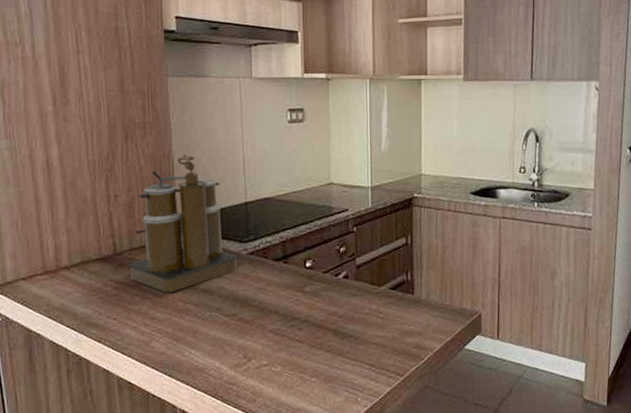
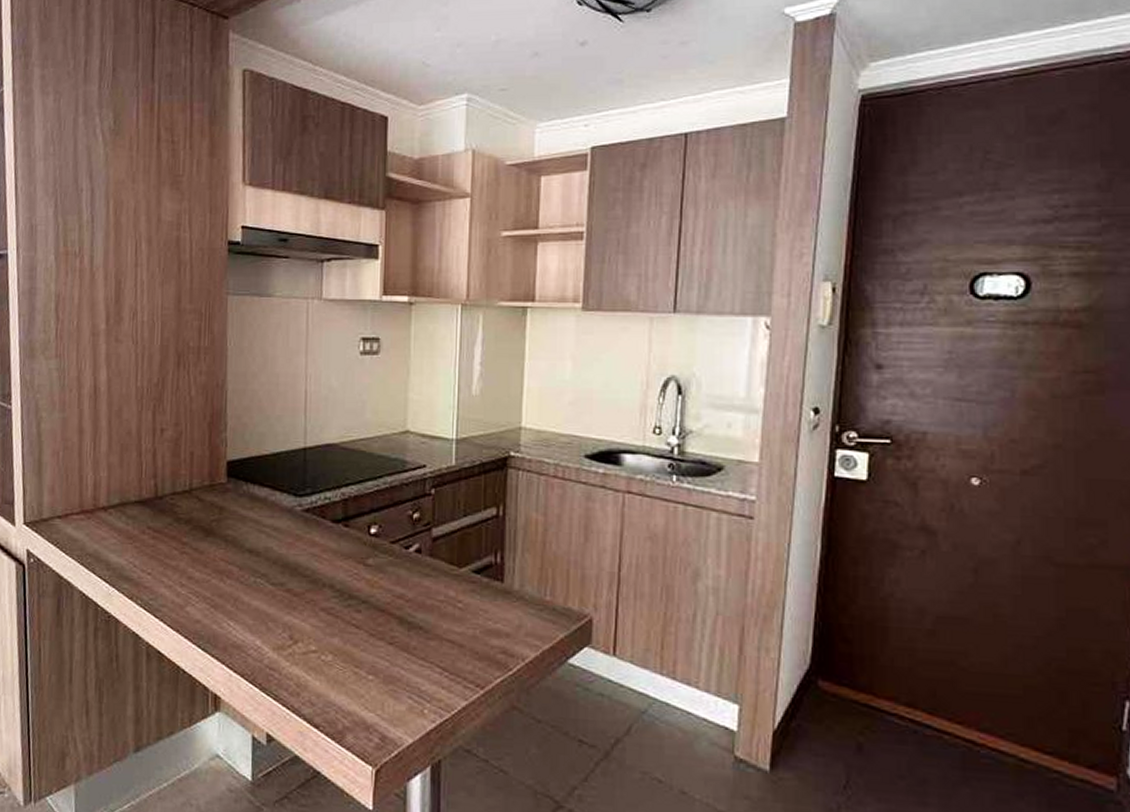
coffee maker: present [128,154,238,293] -> none [168,385,291,549]

